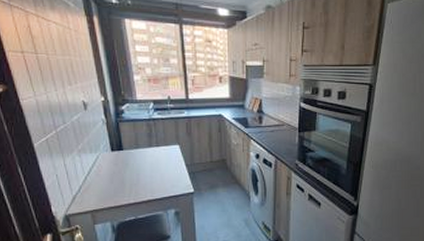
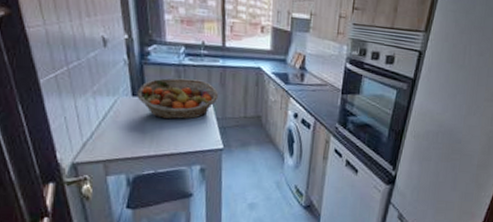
fruit basket: none [115,131,185,170] -> present [137,78,218,120]

